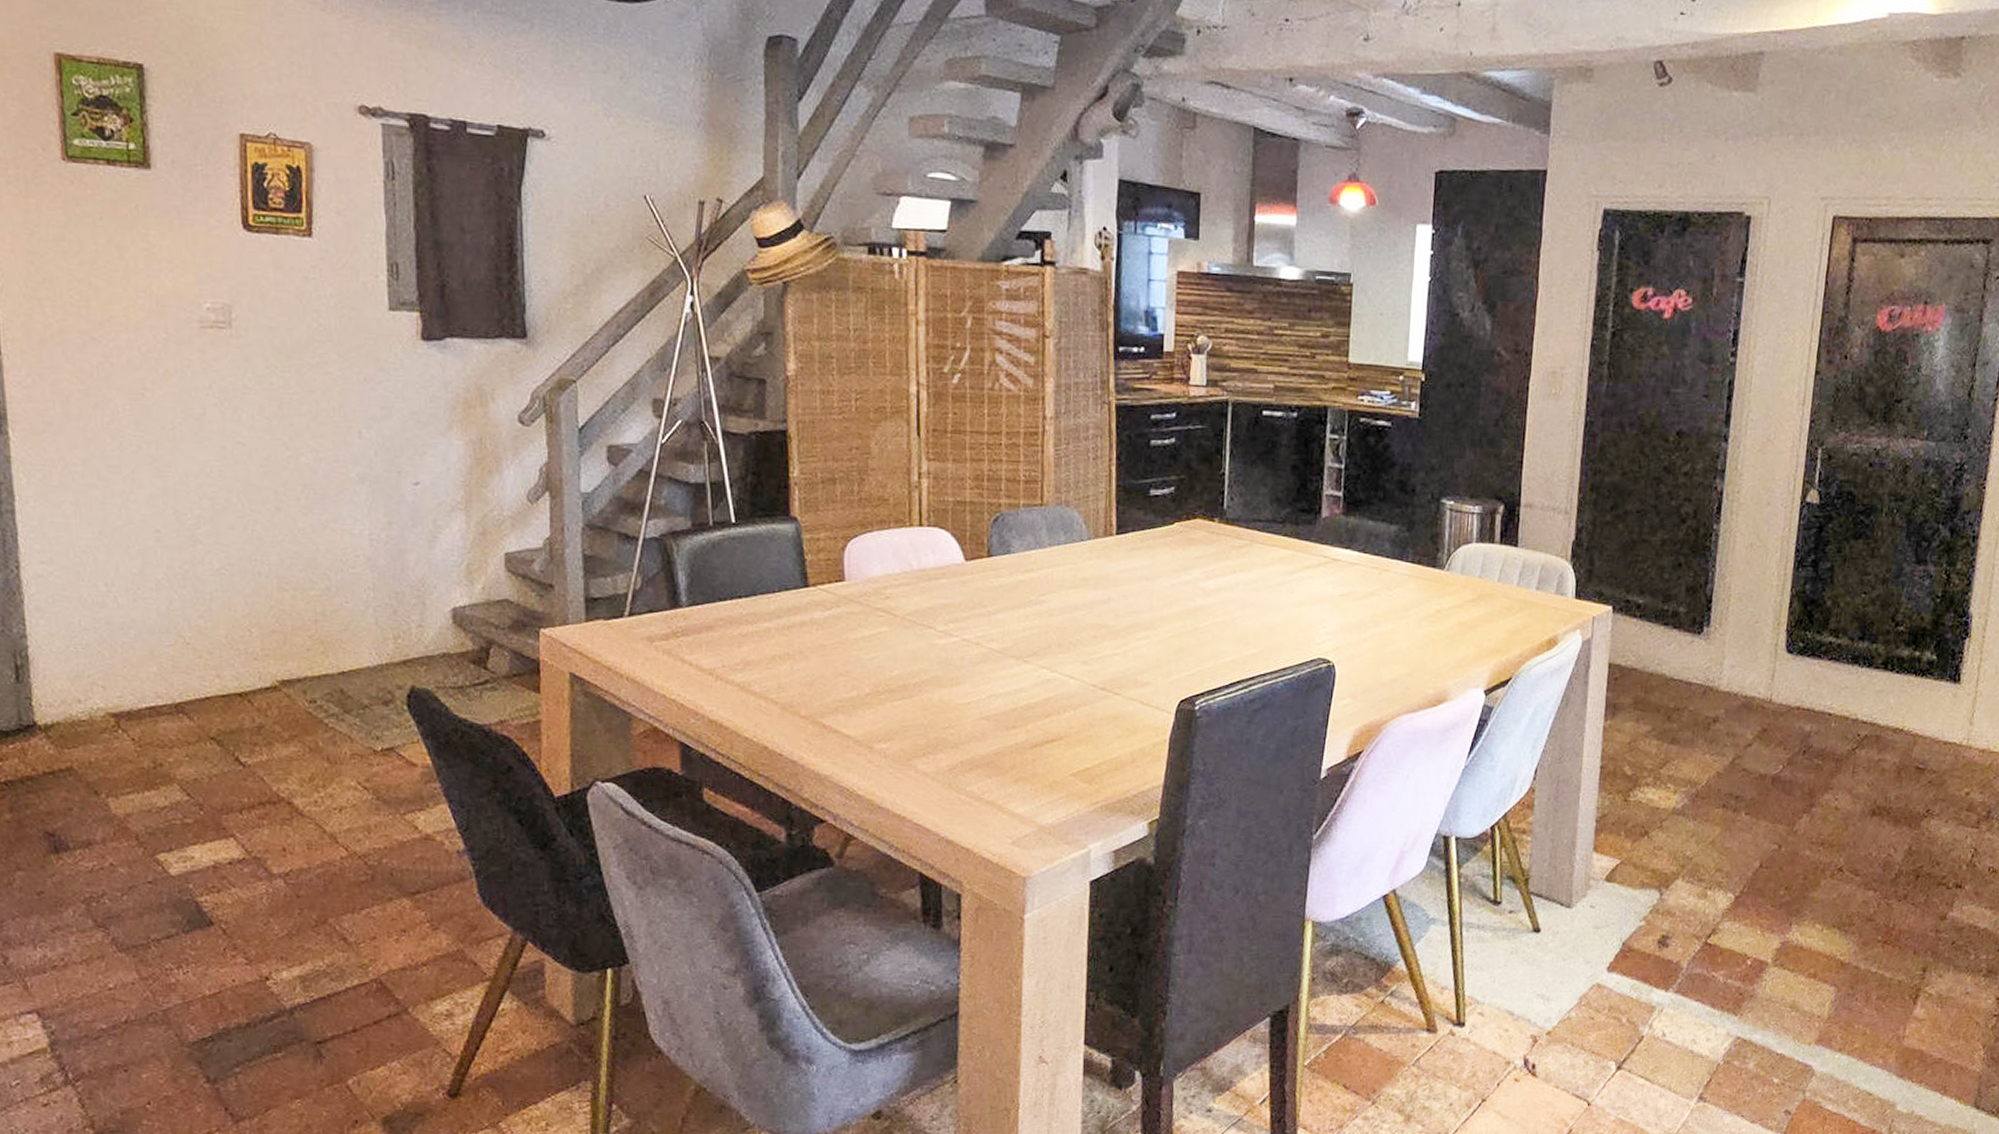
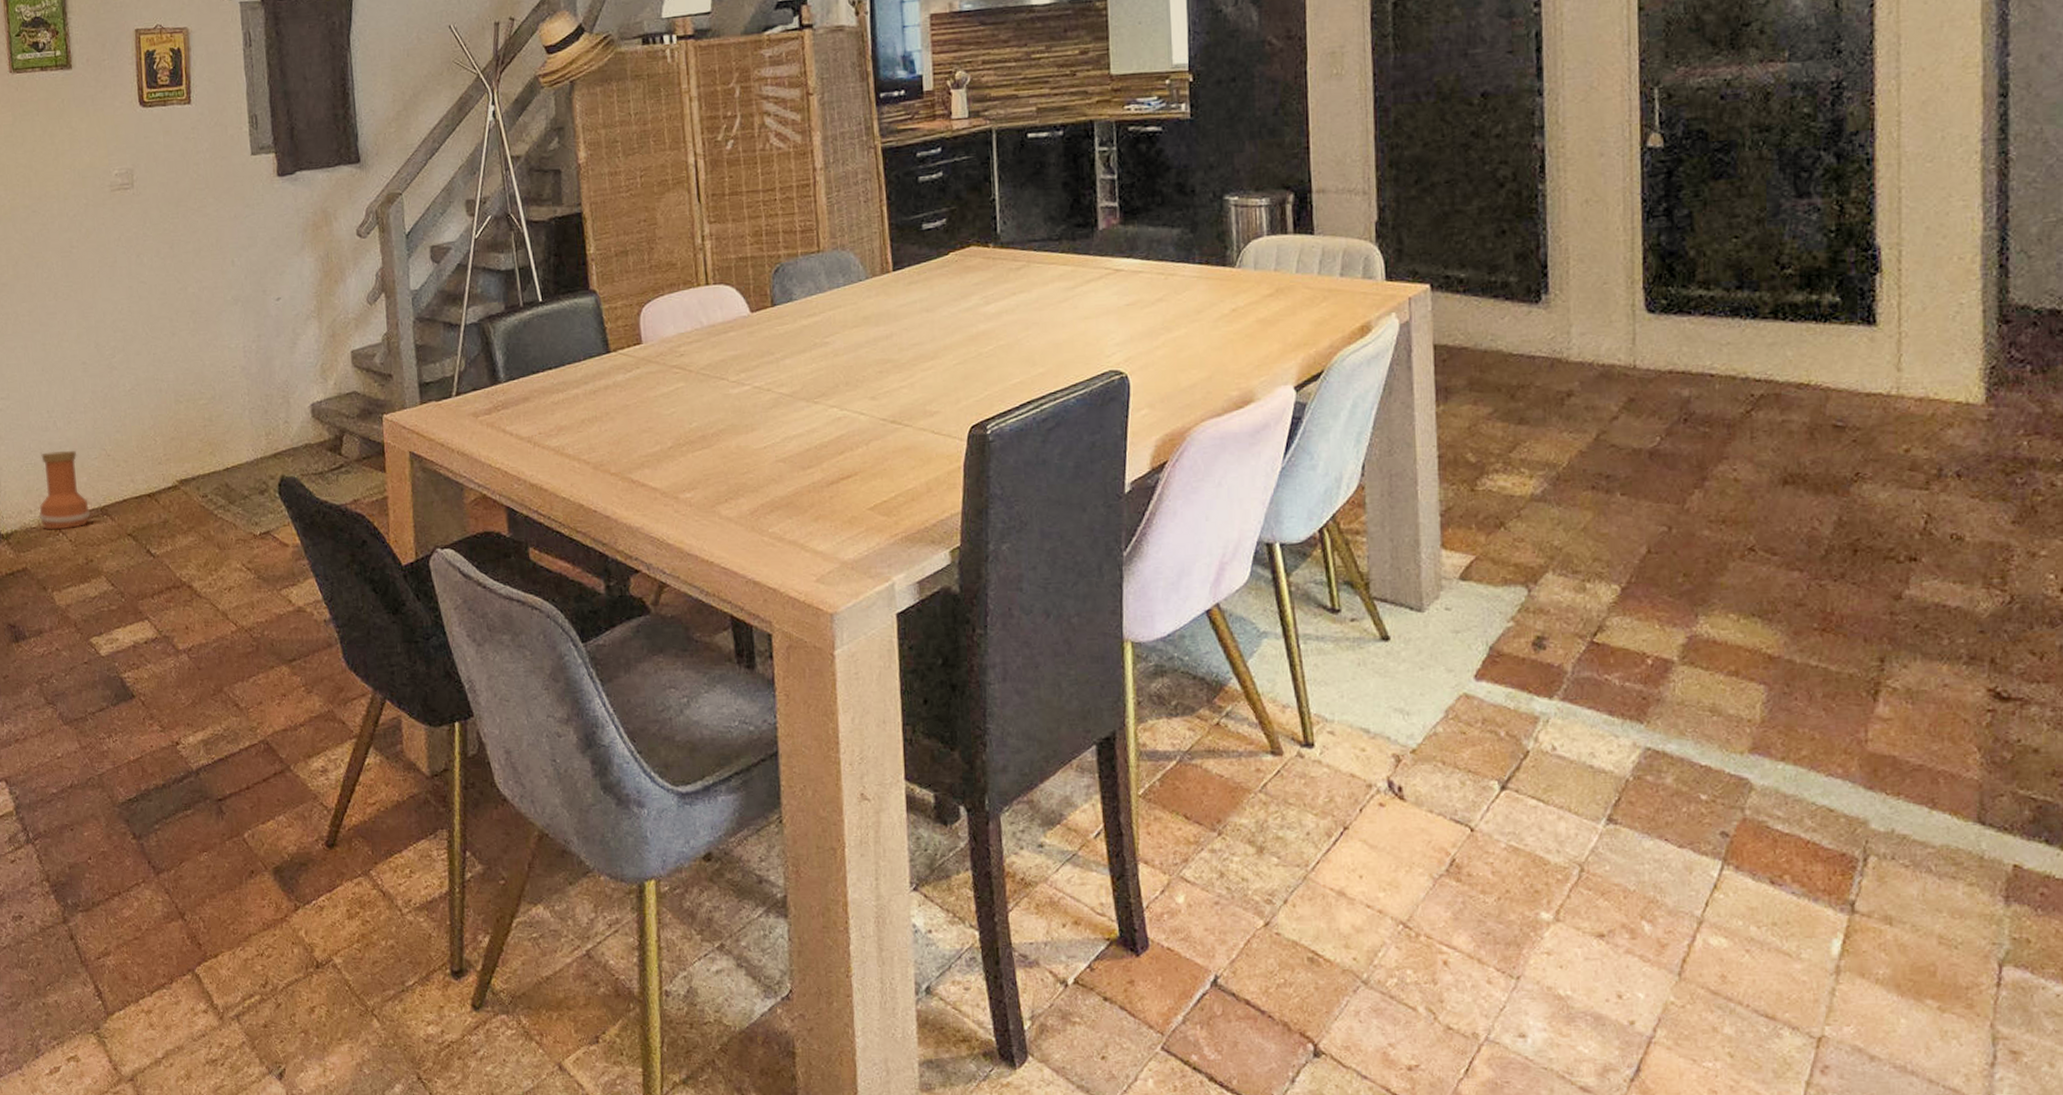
vase: none [91,632,161,726] -> present [39,451,91,530]

